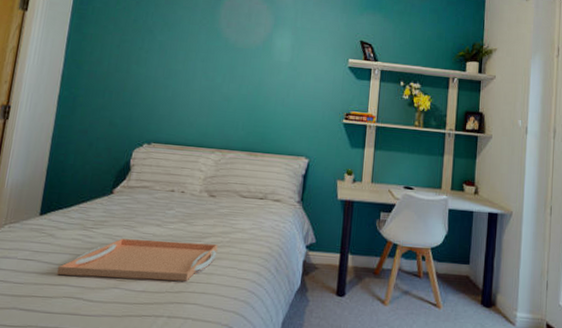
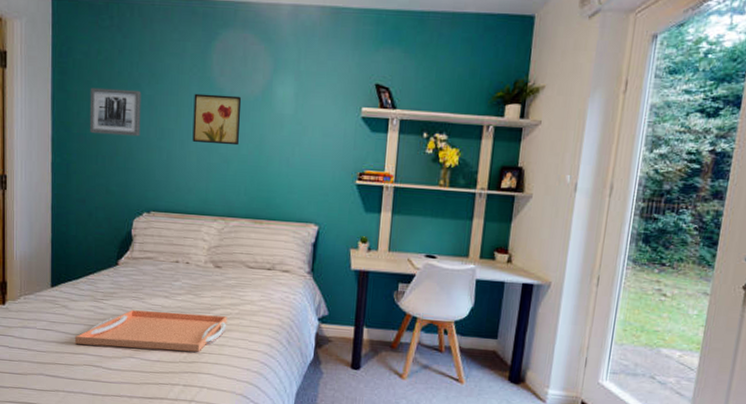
wall art: none [100,31,154,75] -> present [89,87,142,137]
wall art: none [197,41,245,87] -> present [192,93,242,146]

